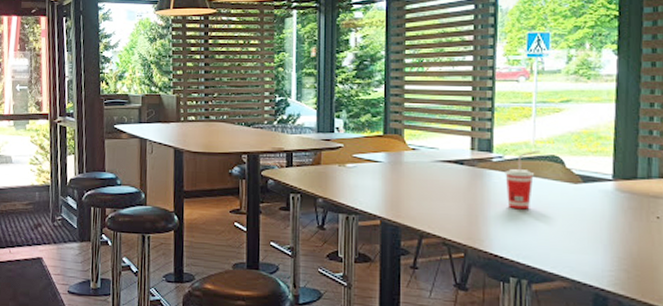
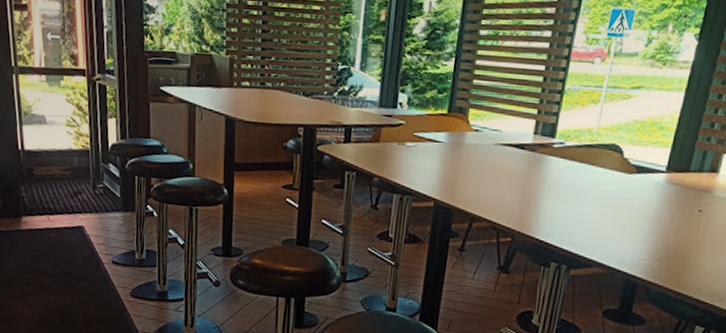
beverage cup: present [505,150,541,210] -> none [561,138,603,198]

